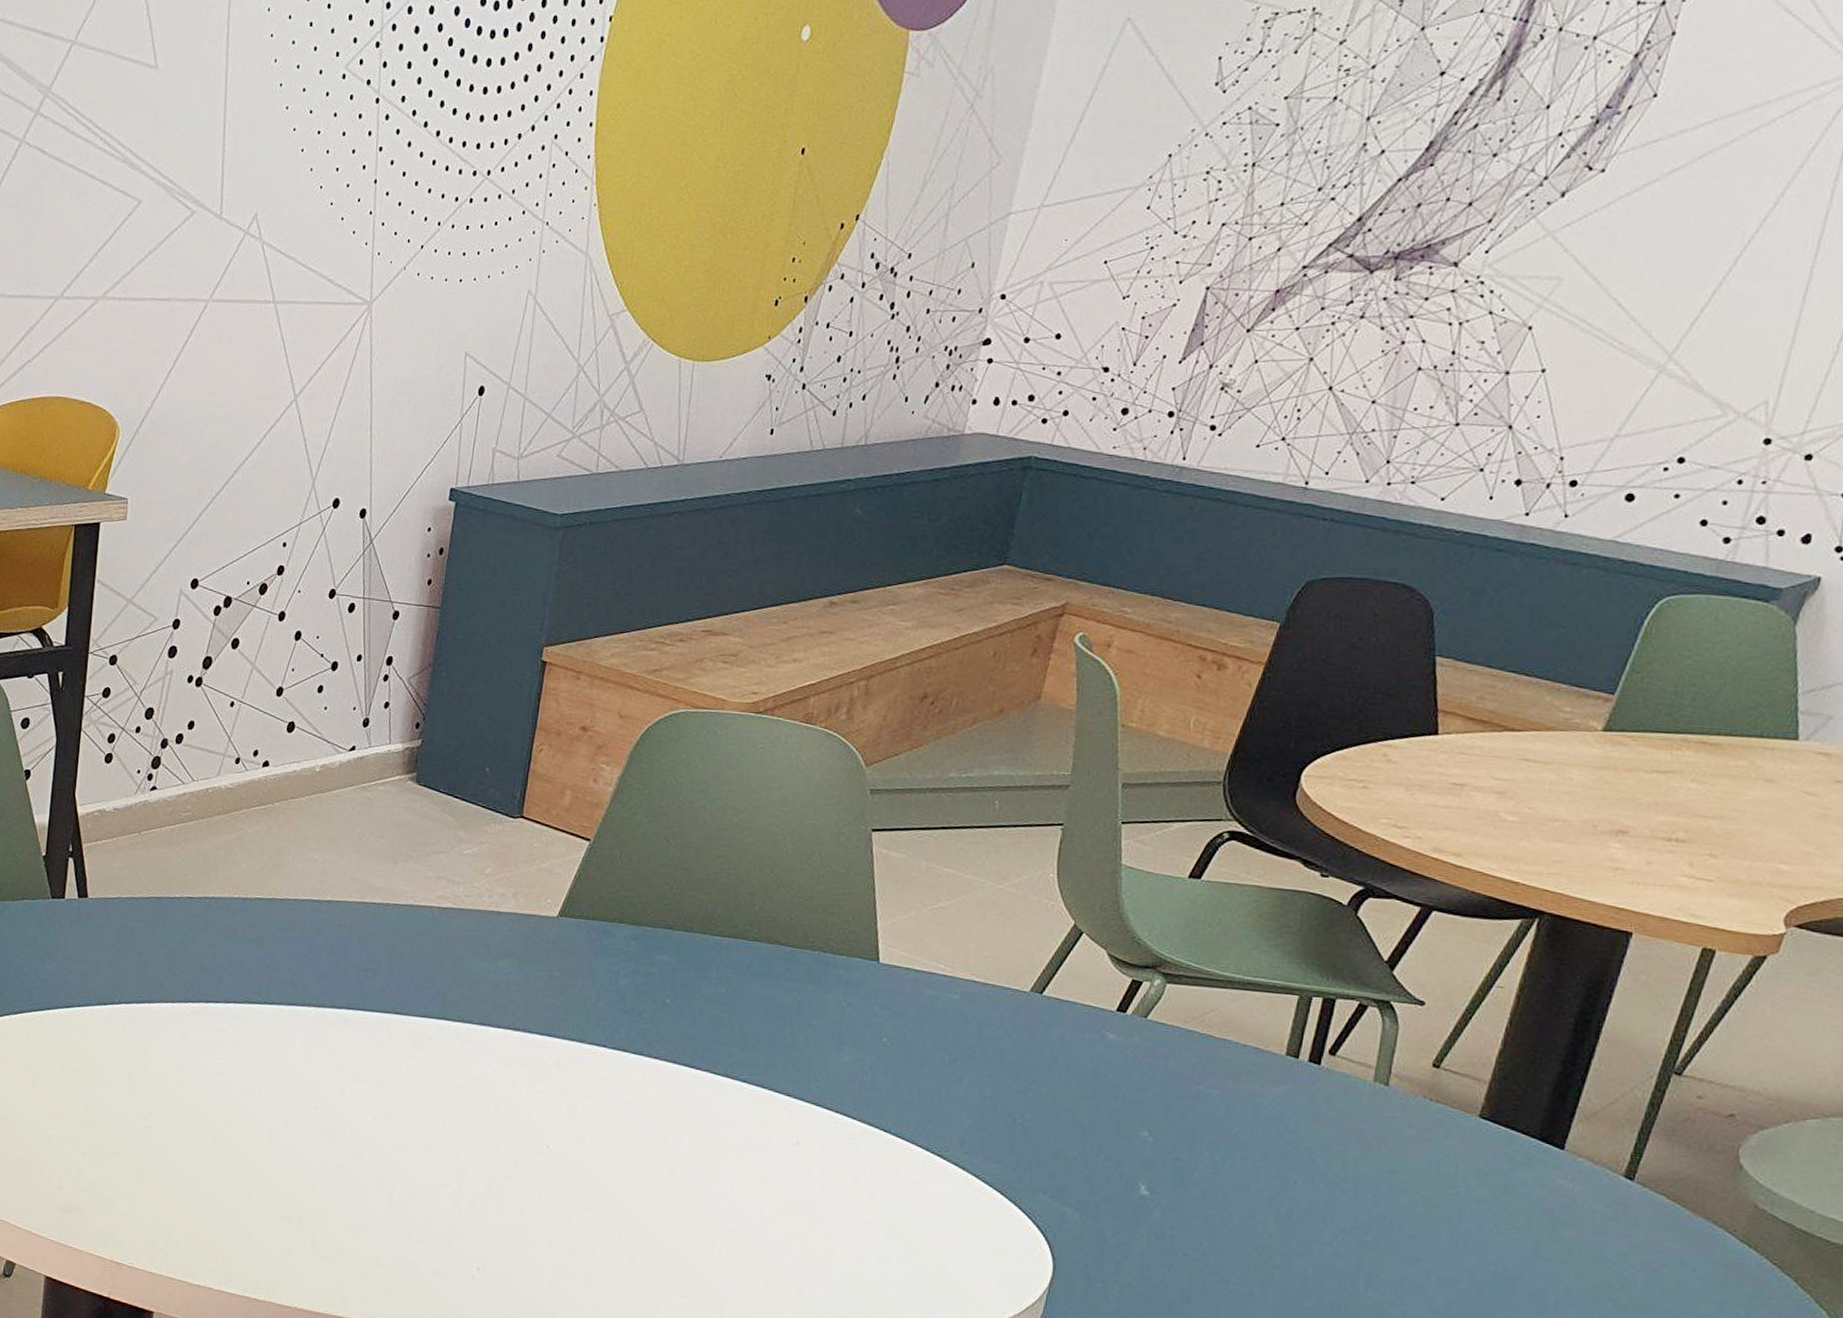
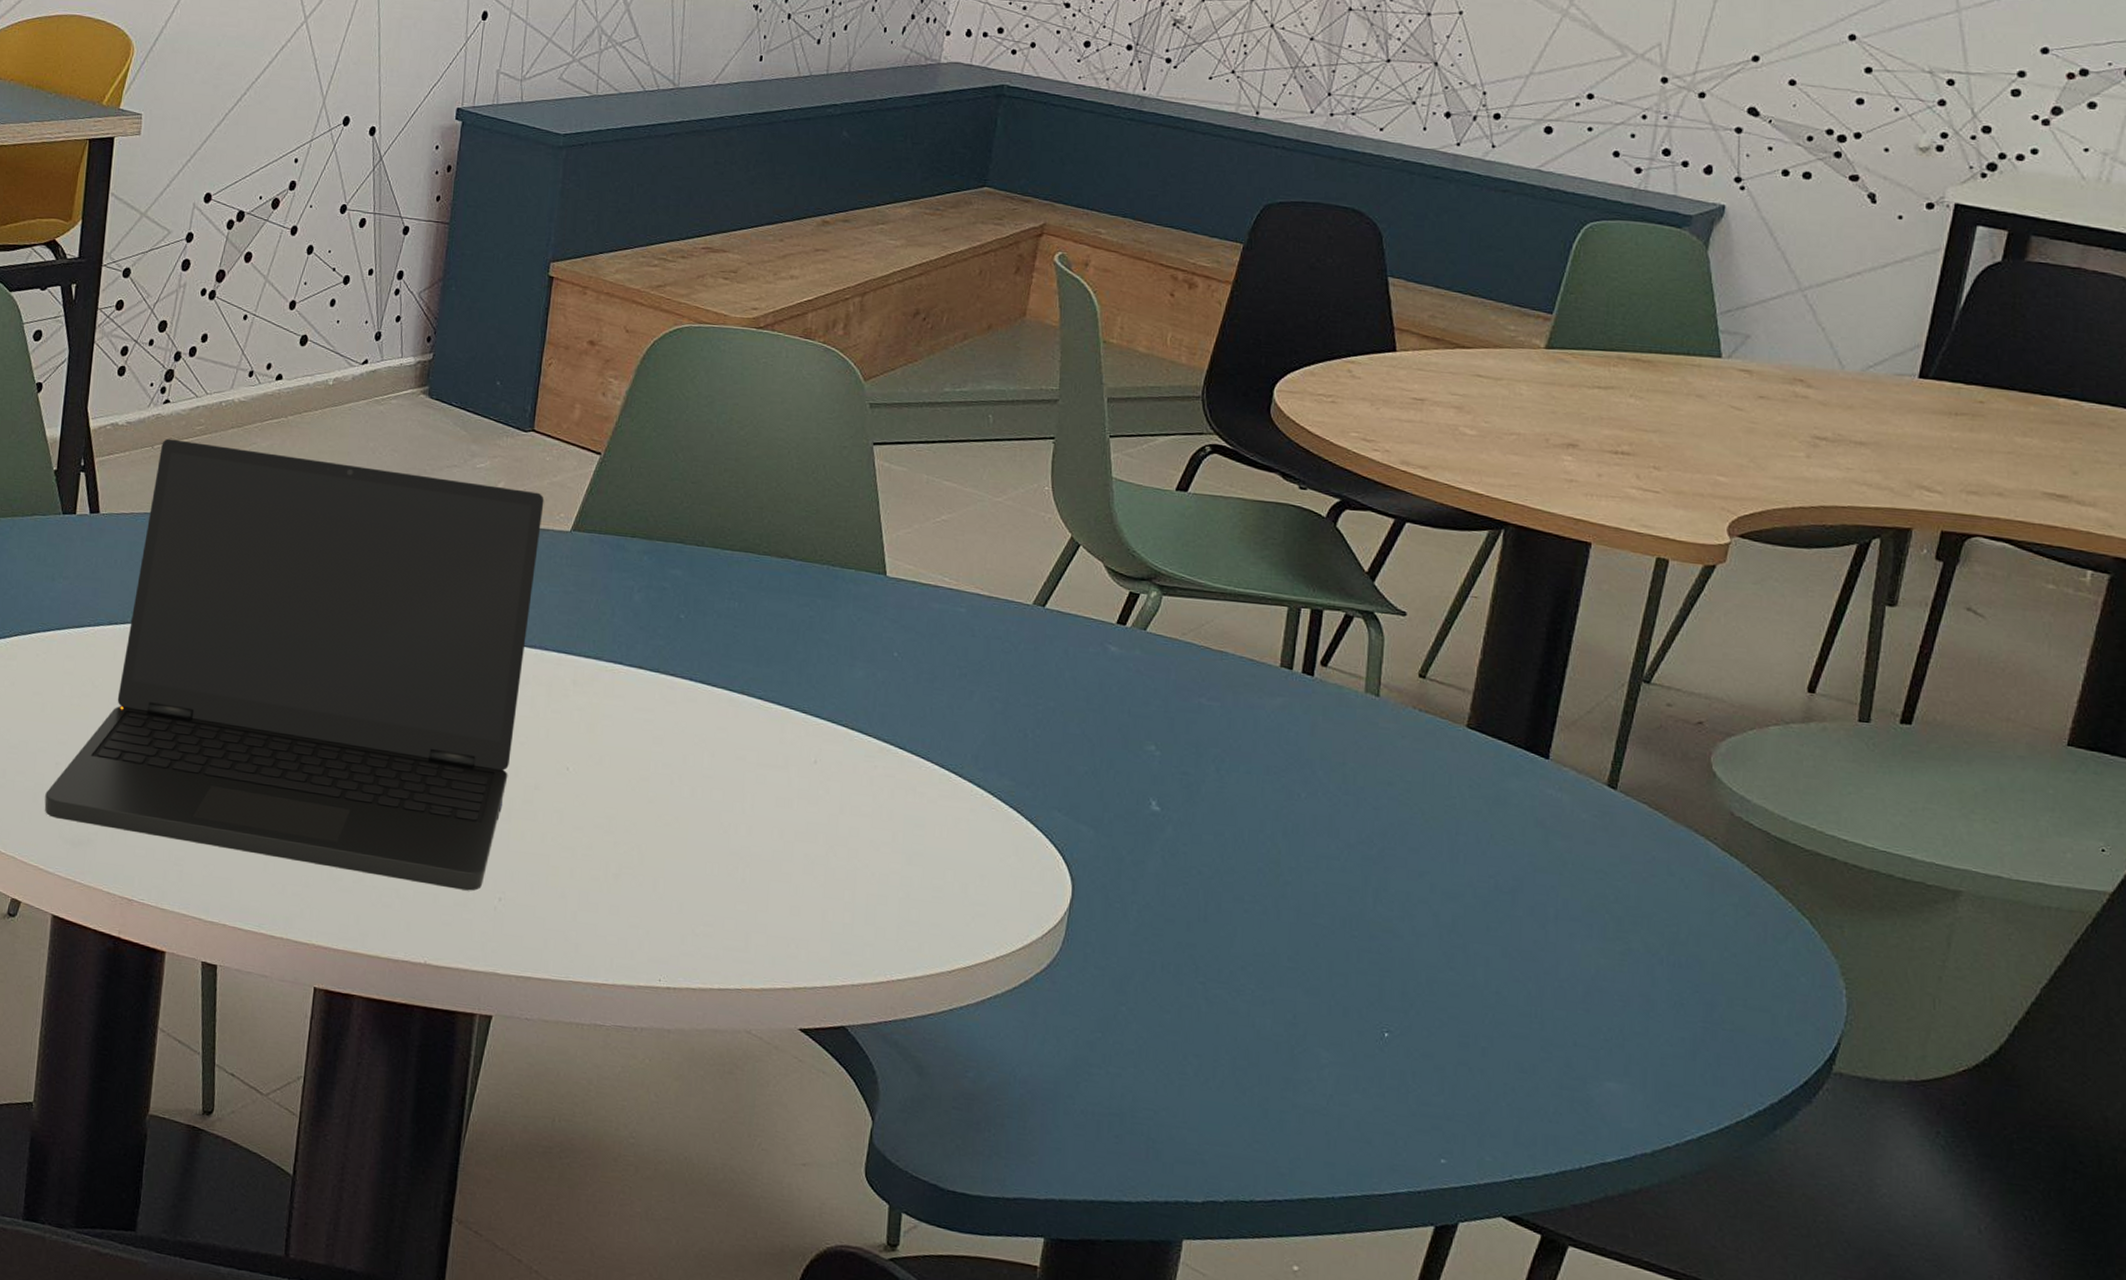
laptop: none [37,825,532,1261] -> present [44,438,544,891]

